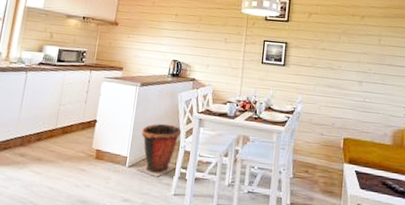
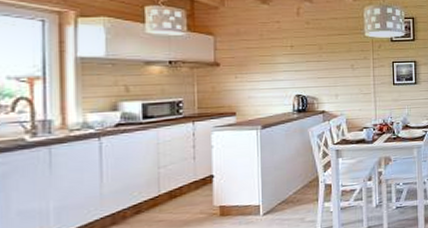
waste bin: present [137,123,182,177] -> none [271,162,320,218]

